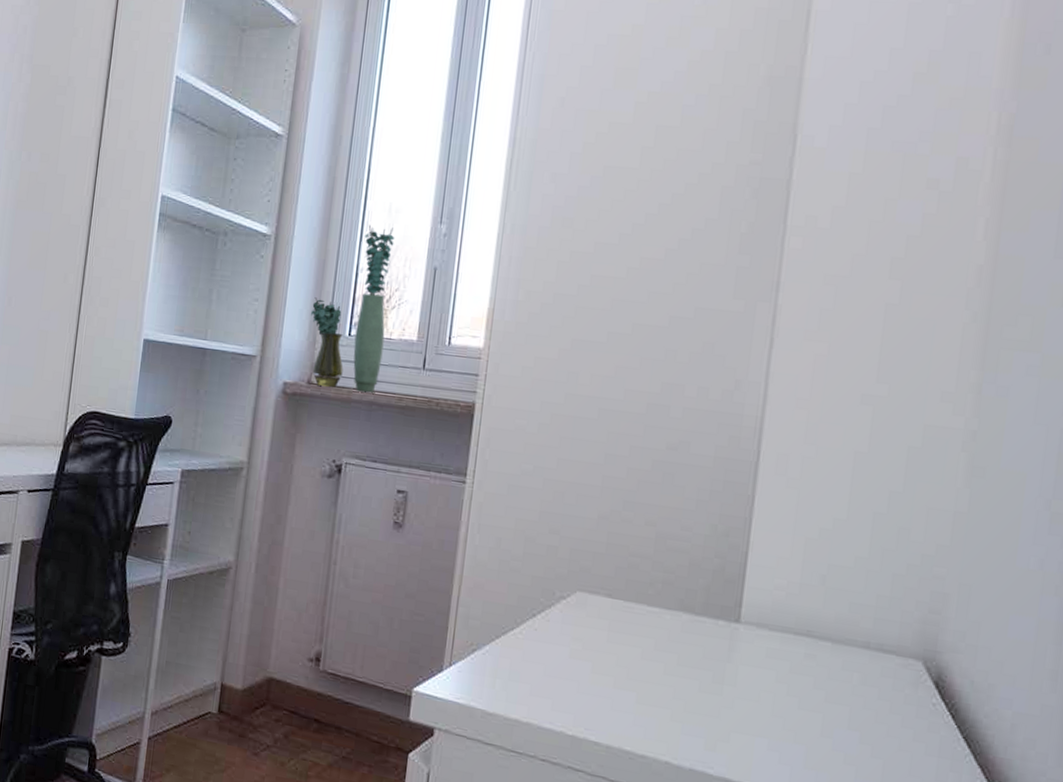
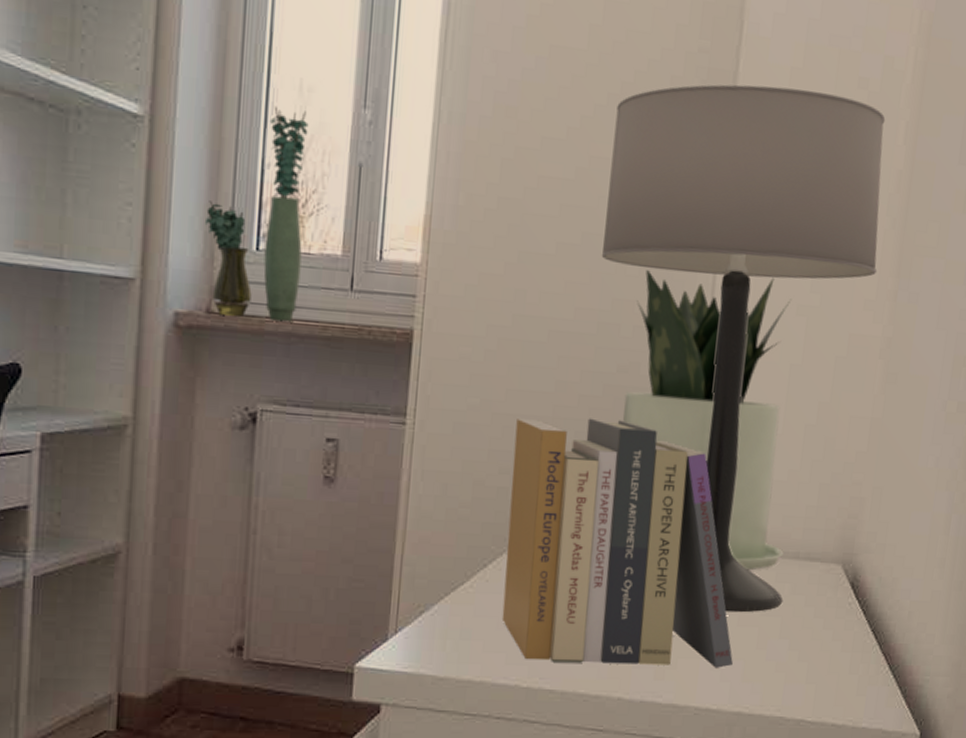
books: none [549,485,793,750] -> present [501,418,733,668]
table lamp: none [651,190,961,699] -> present [601,84,886,613]
planter: none [671,358,855,654] -> present [622,270,792,571]

